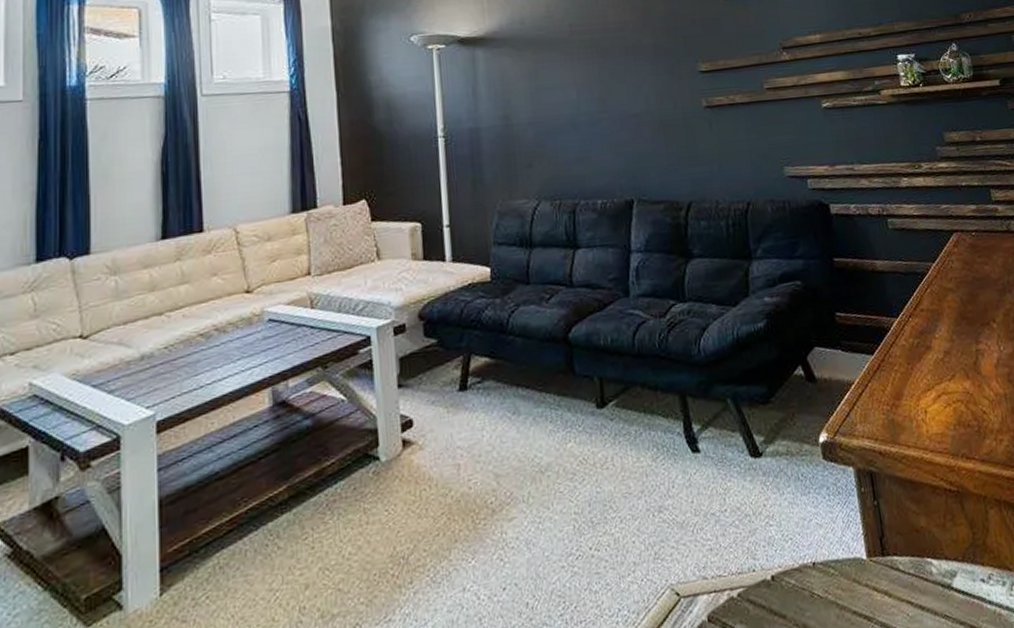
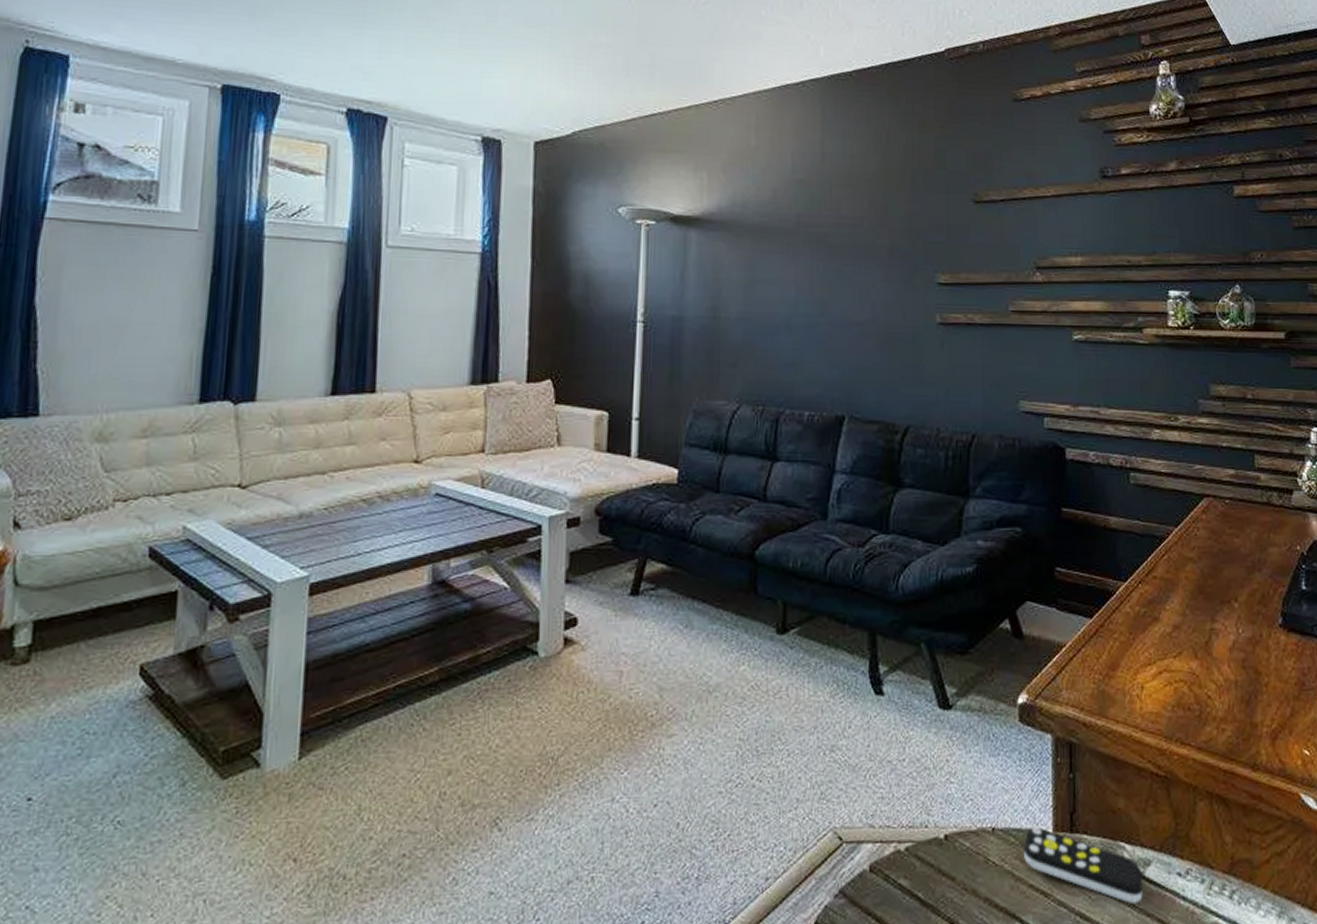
remote control: none [843,556,954,615] -> present [1024,827,1143,904]

